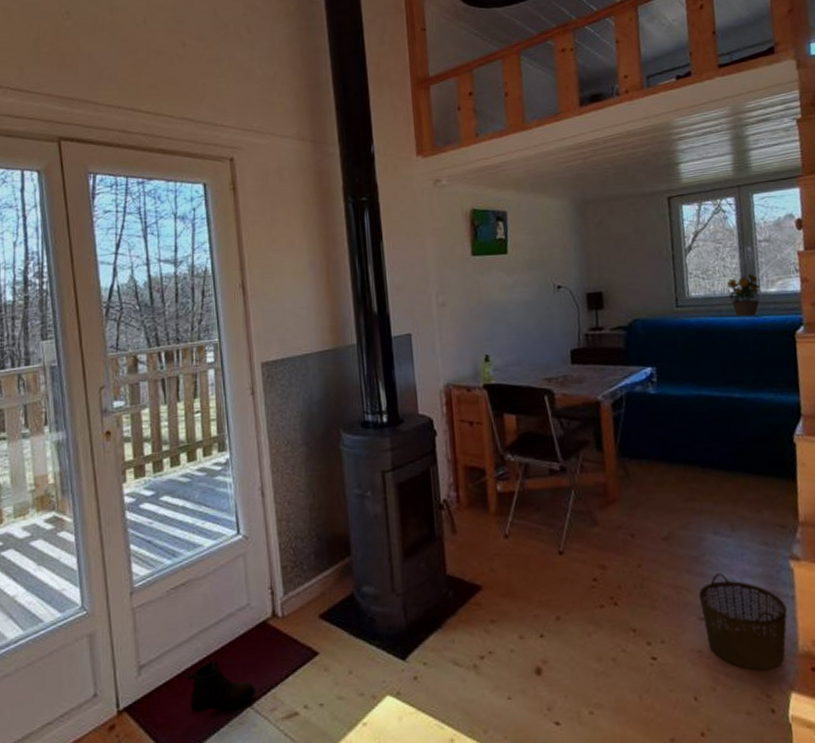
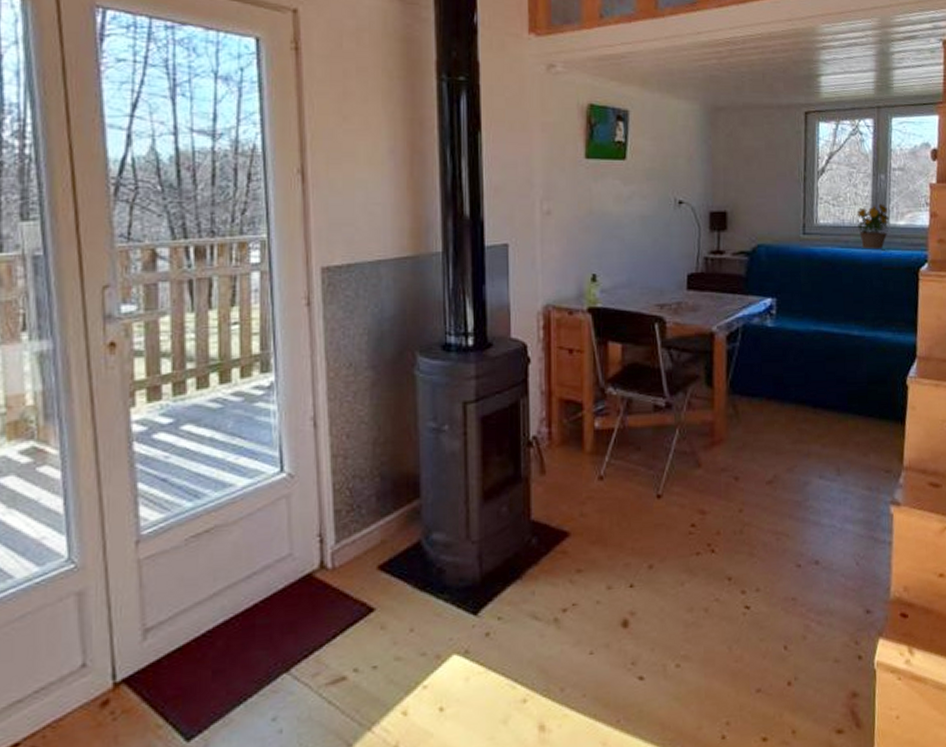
boot: present [186,660,257,713] -> none [207,620,296,682]
basket: present [698,572,788,671] -> none [797,518,884,618]

